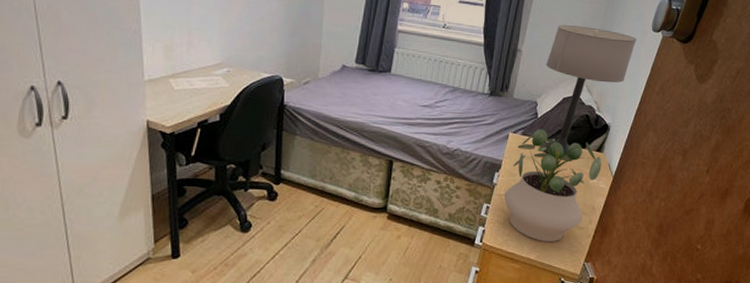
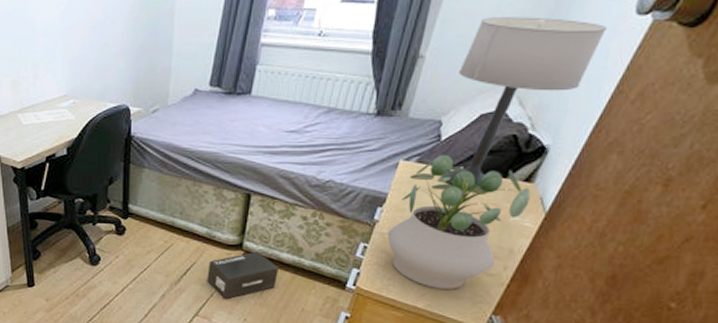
box: none [355,213,418,261] -> present [207,251,278,300]

